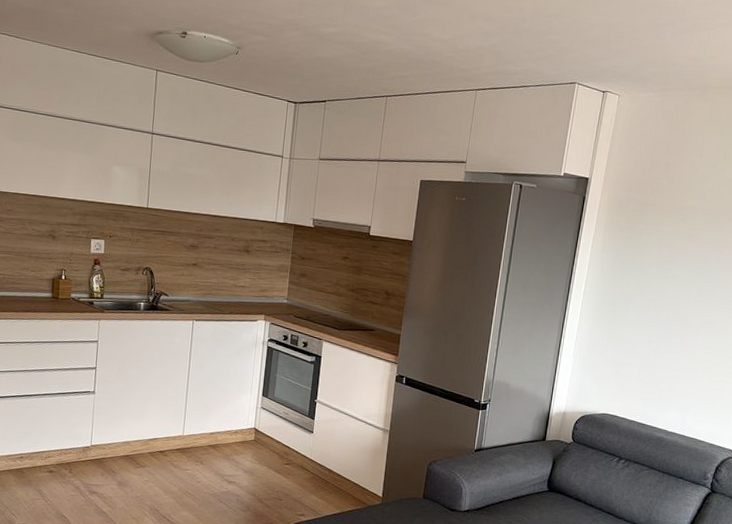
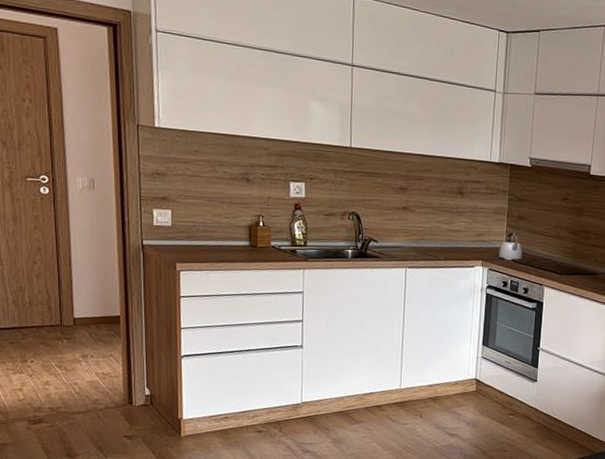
kettle: none [280,289,303,316] -> present [498,232,523,261]

